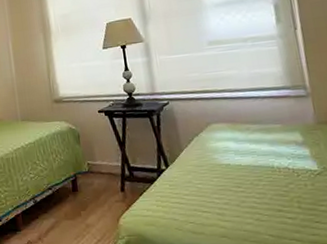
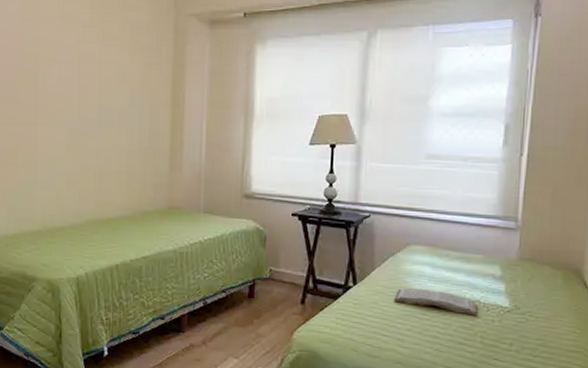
book: none [206,163,289,182] -> present [394,288,477,316]

